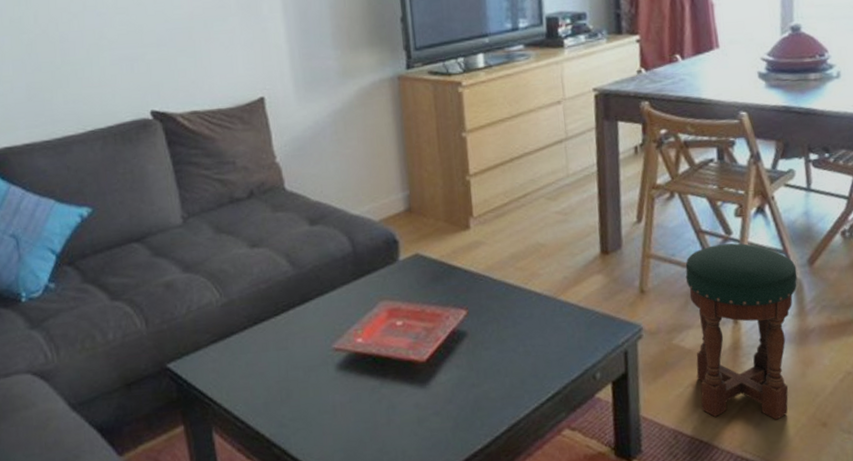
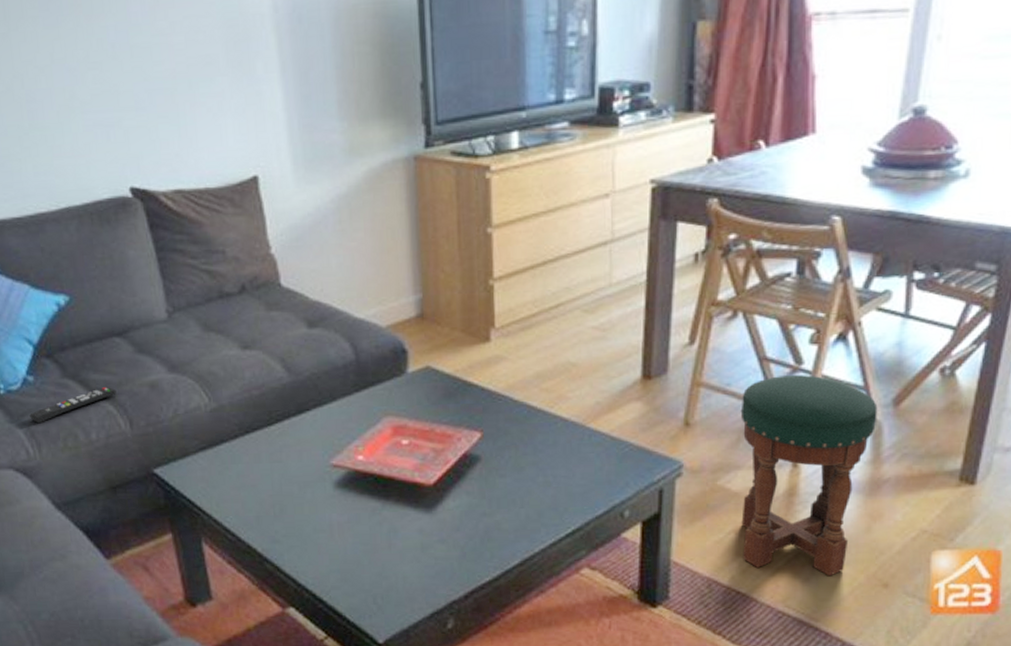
remote control: none [49,288,134,328] -> present [29,386,117,424]

